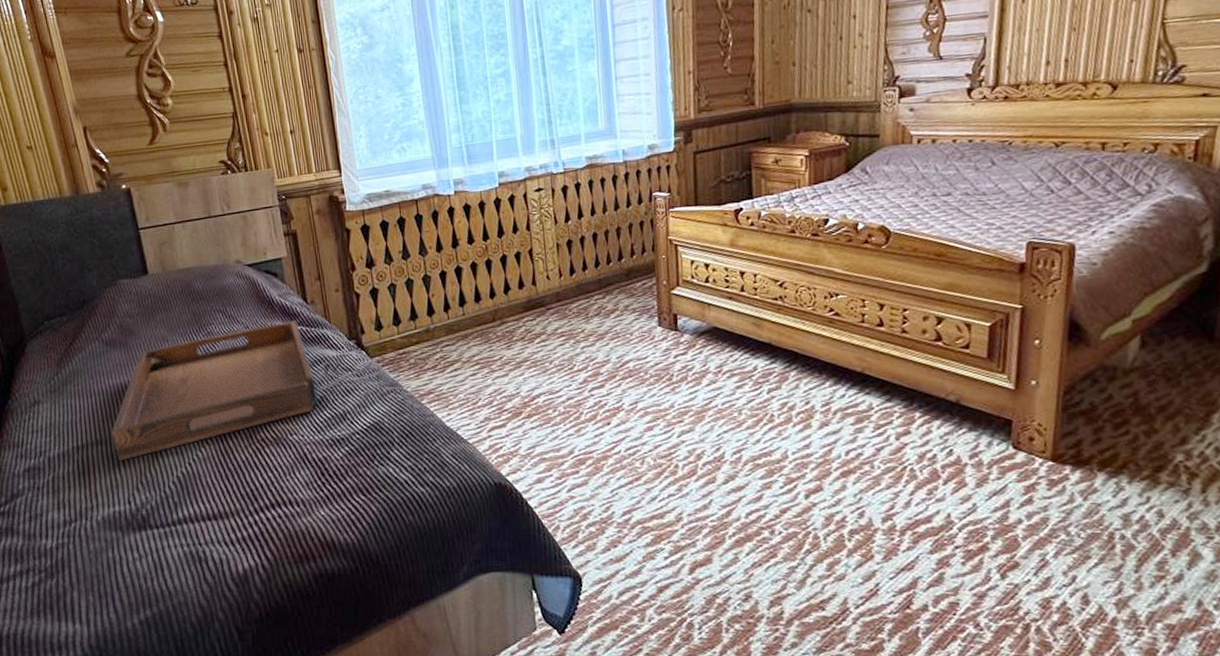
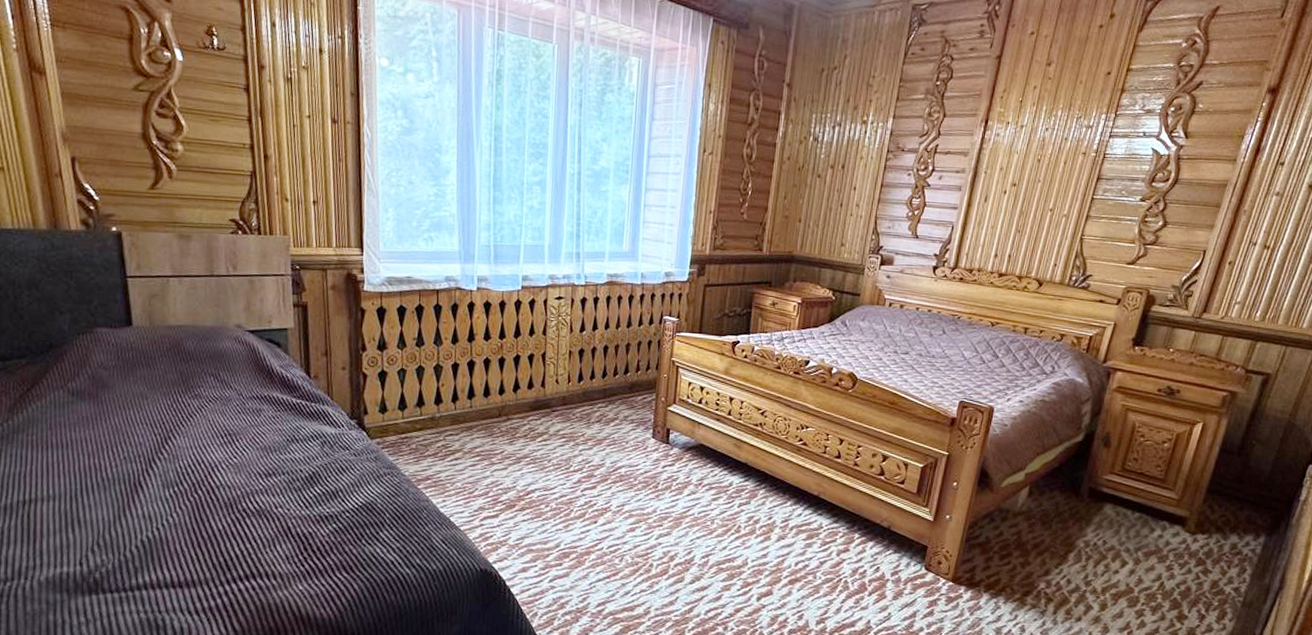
serving tray: present [112,320,319,460] -> none [68,392,310,519]

